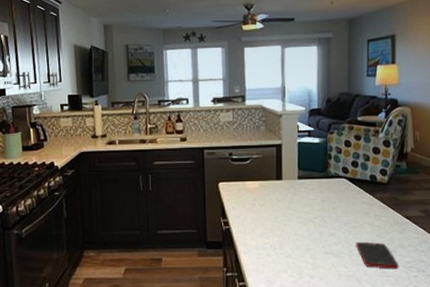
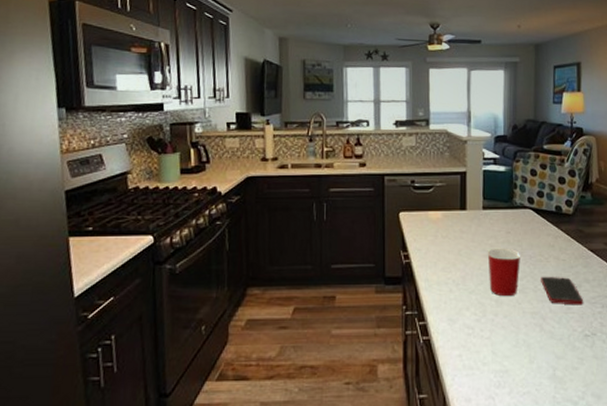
mug: none [303,215,336,261] -> present [487,248,520,297]

